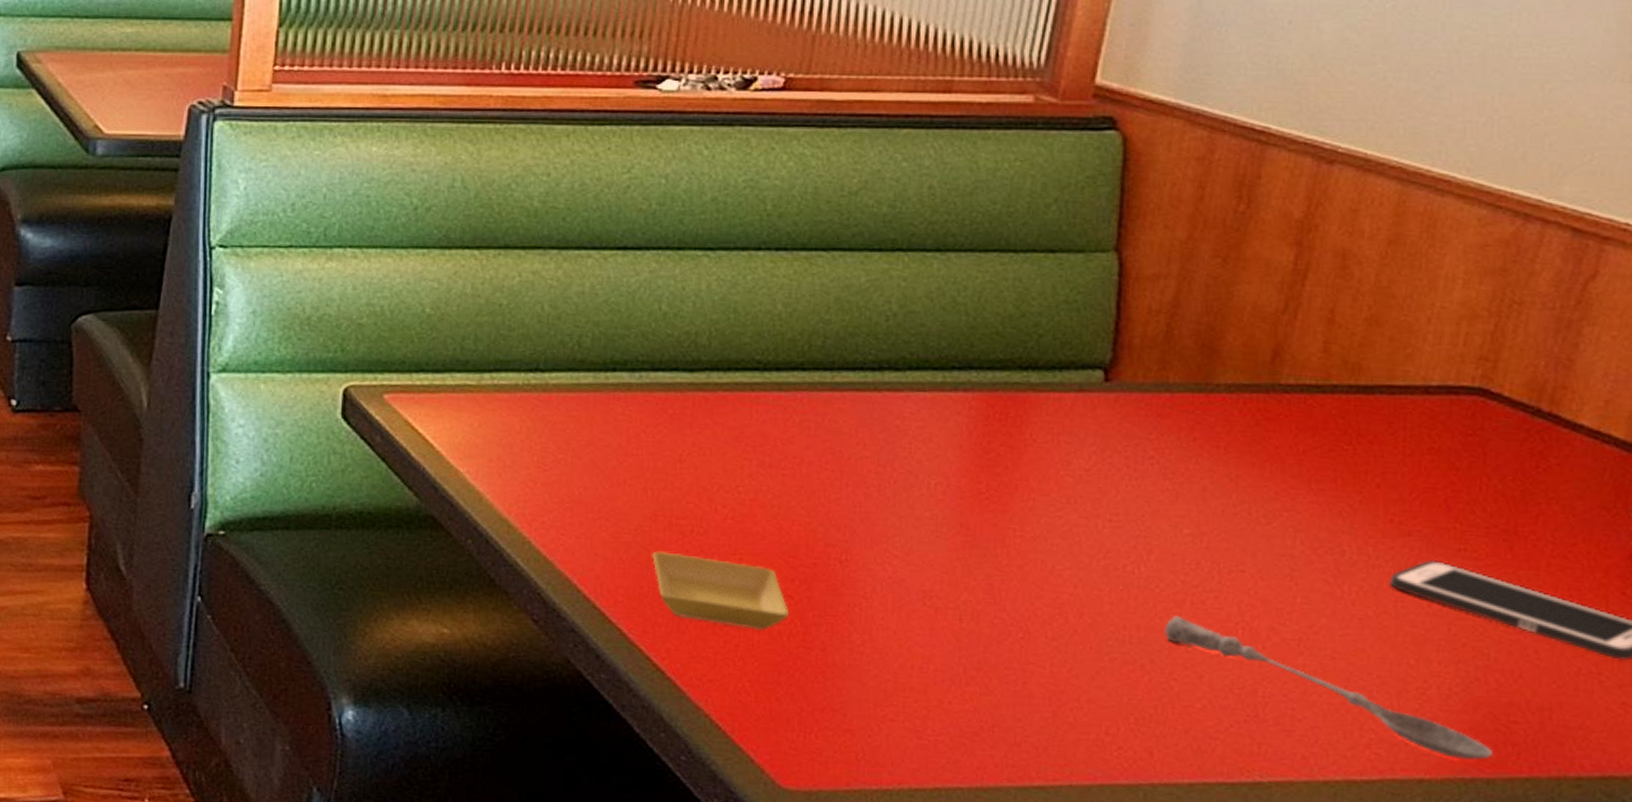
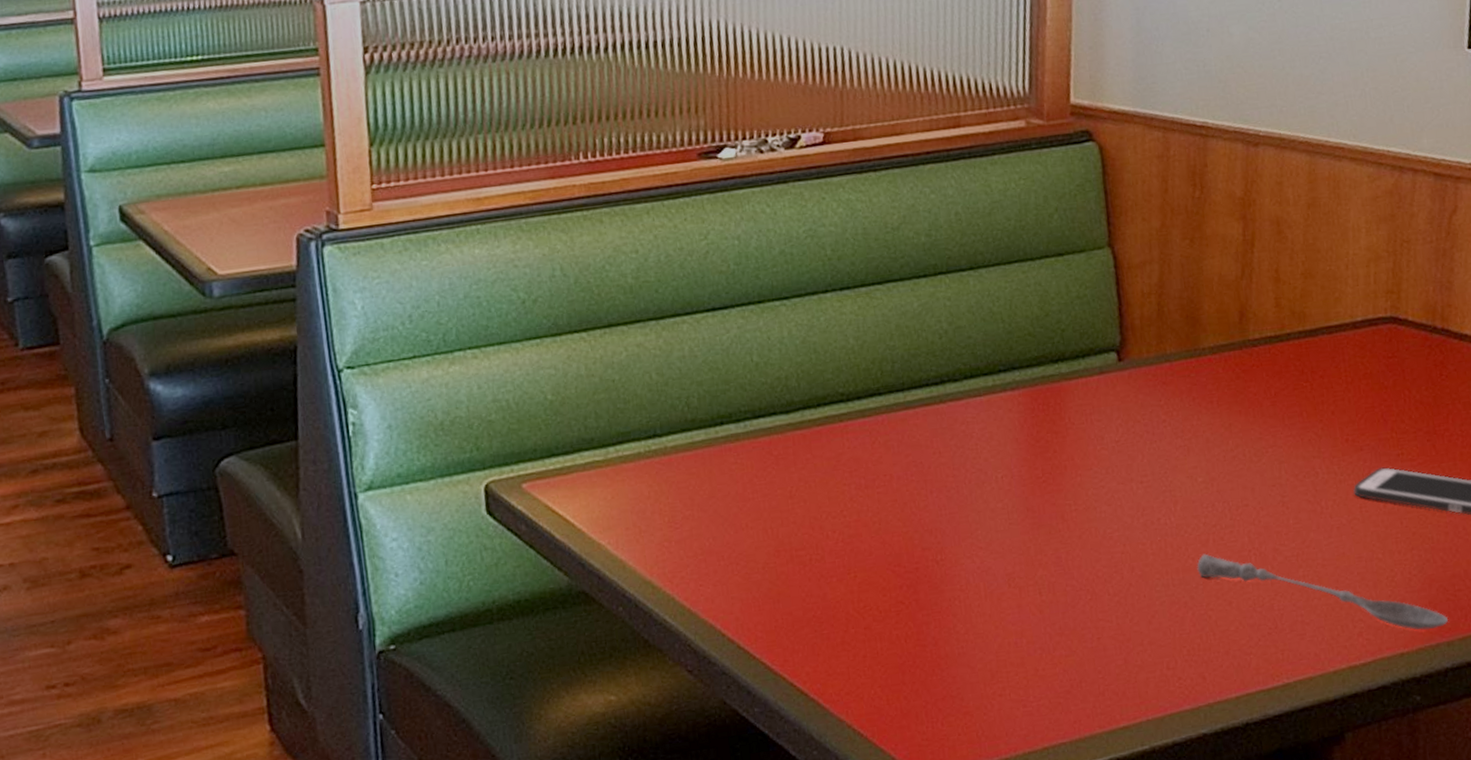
saucer: present [652,551,789,630] -> none [781,579,903,642]

